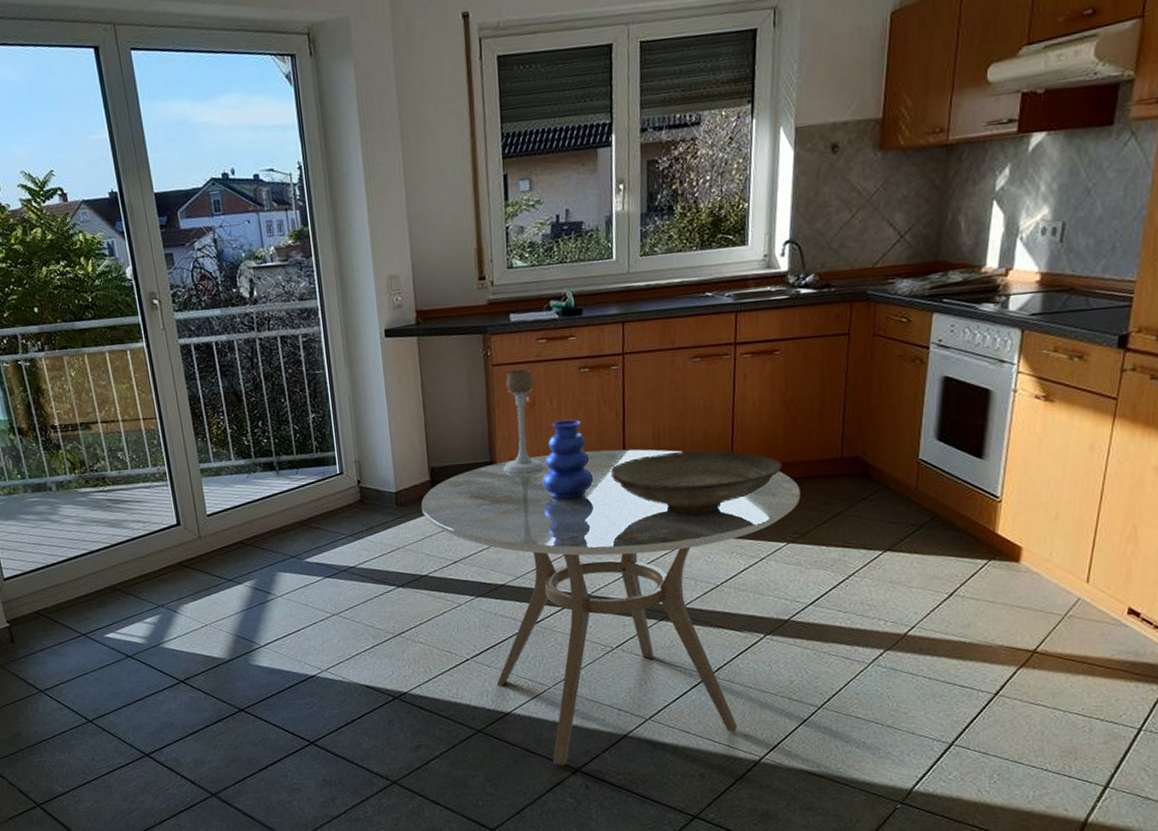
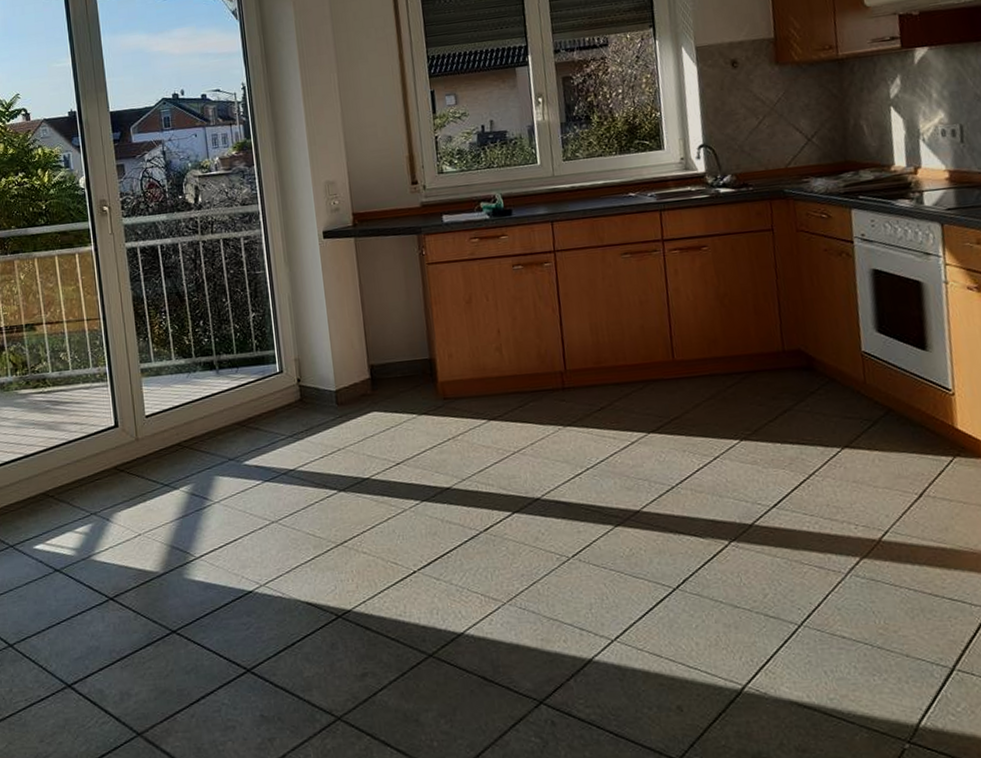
dining table: present [421,449,801,765] -> none [361,344,748,697]
candle holder: present [503,369,544,474] -> none [441,267,484,371]
vase: present [542,419,594,499] -> none [483,315,535,396]
decorative bowl: present [611,450,782,514] -> none [552,344,724,411]

